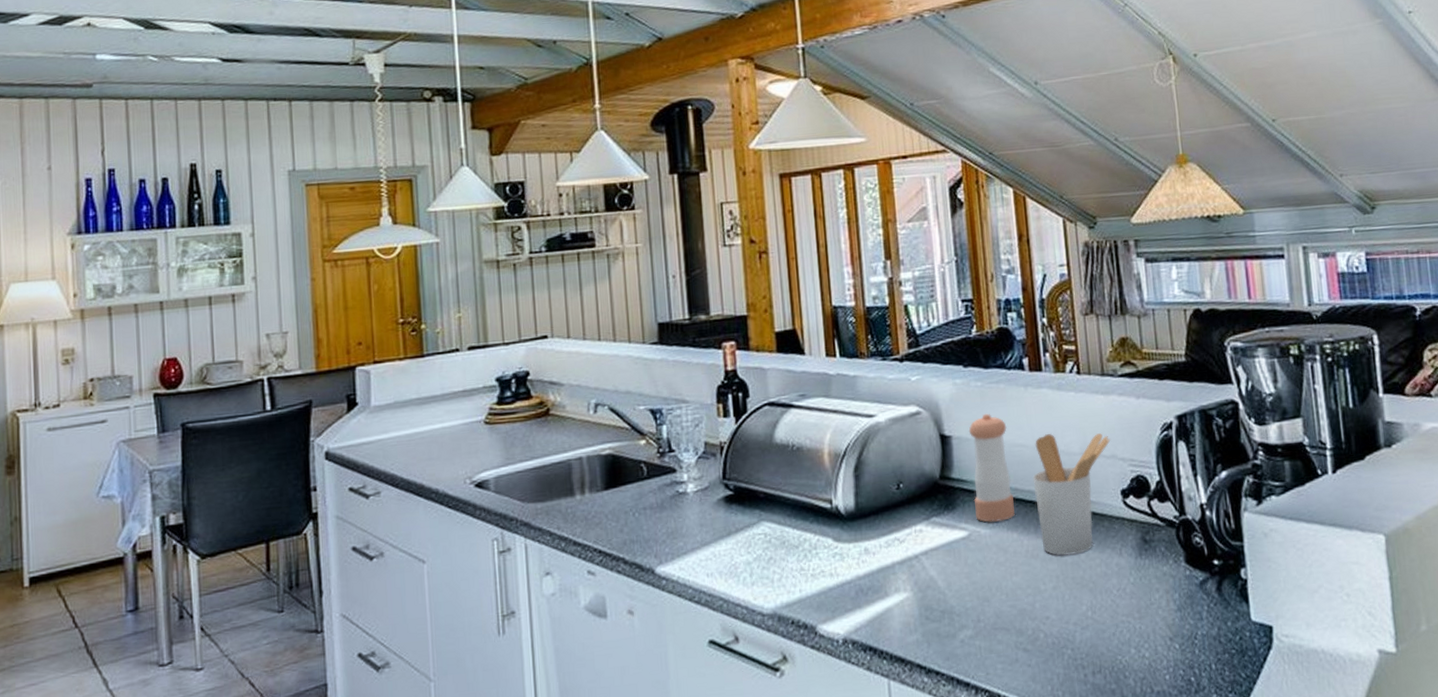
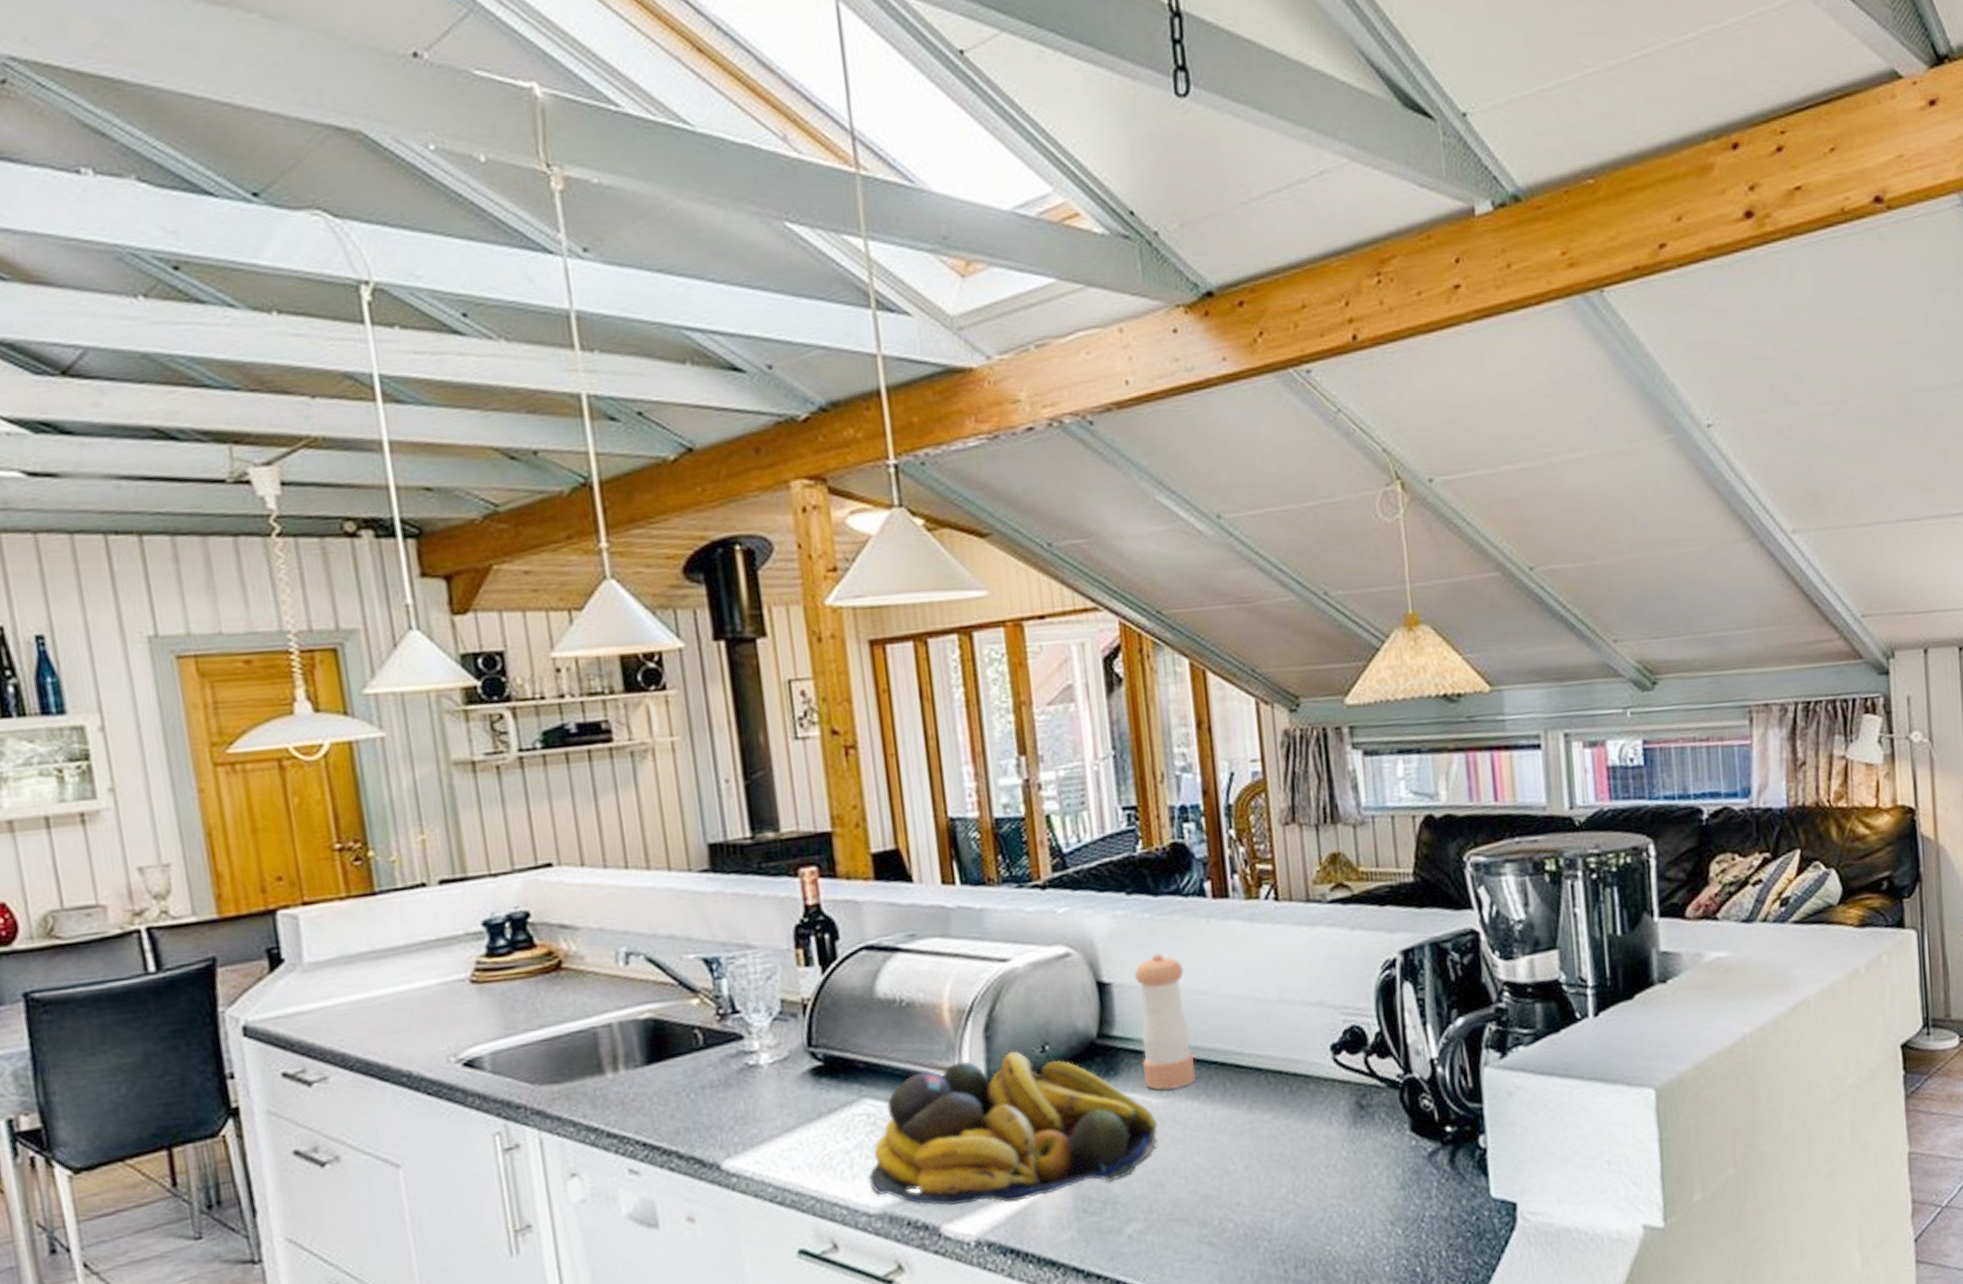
fruit bowl: none [763,487,986,610] -> present [868,1051,1158,1206]
utensil holder: present [1032,433,1111,556] -> none [1218,975,1318,1129]

